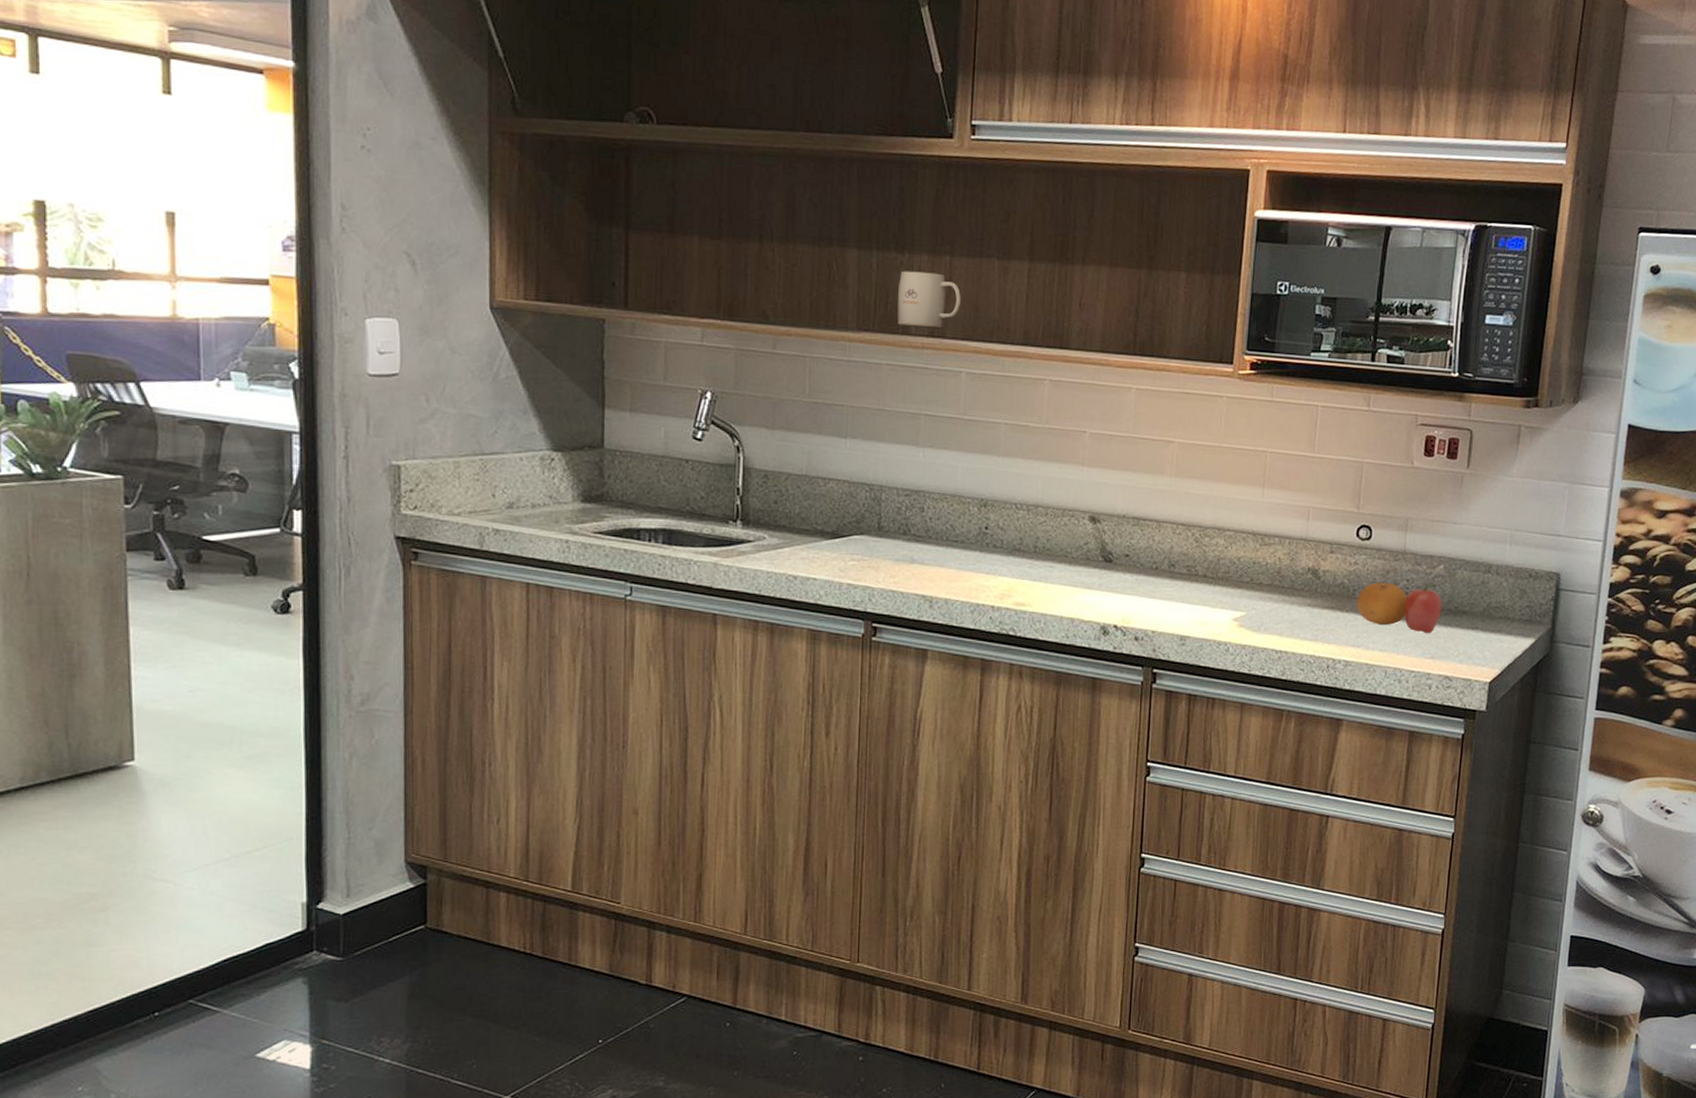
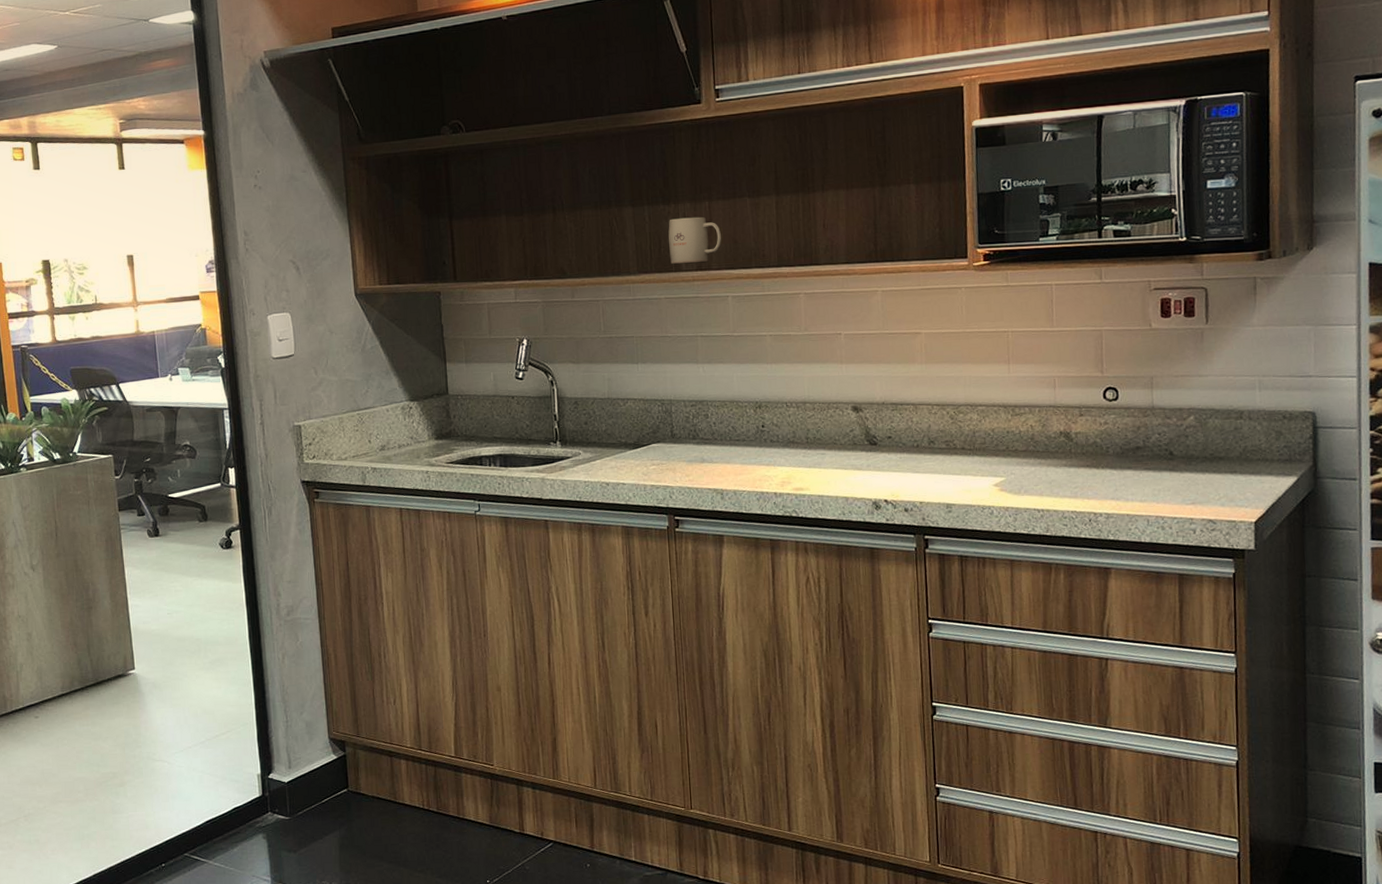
fruit: present [1356,582,1407,625] -> none [1111,437,1162,477]
fruit: present [1404,583,1443,634] -> none [1159,434,1198,482]

